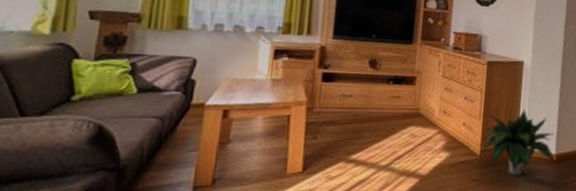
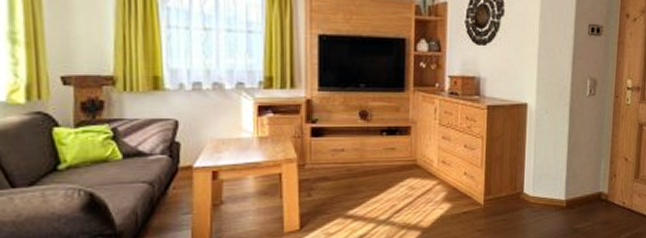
potted plant: present [482,110,556,175] -> none [485,155,566,224]

